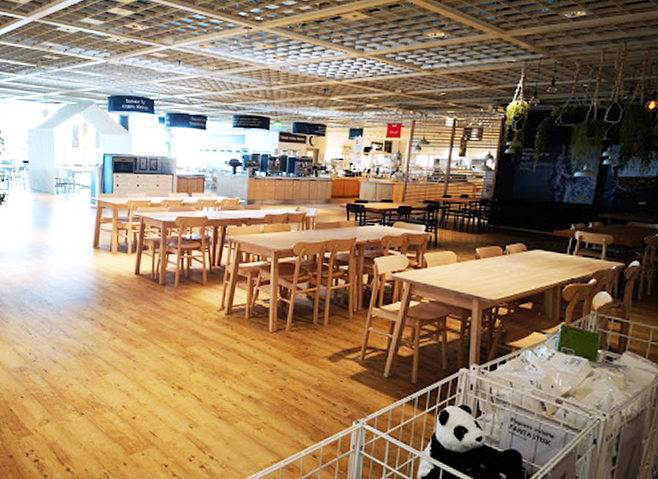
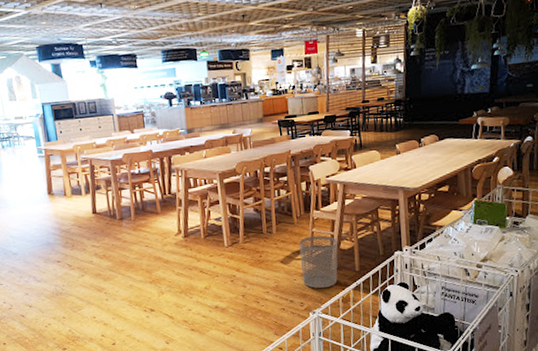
waste bin: none [350,335,396,397] -> present [299,235,338,289]

